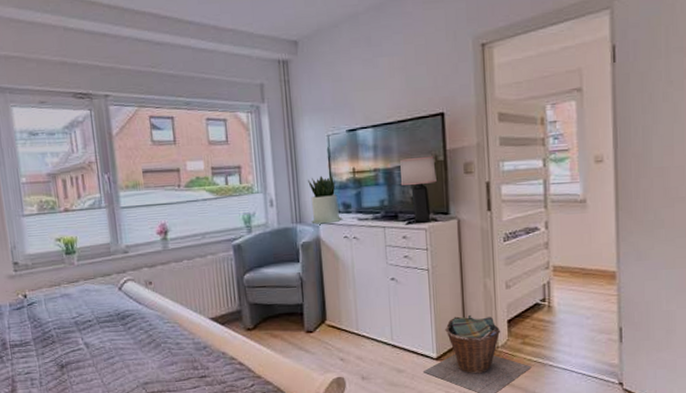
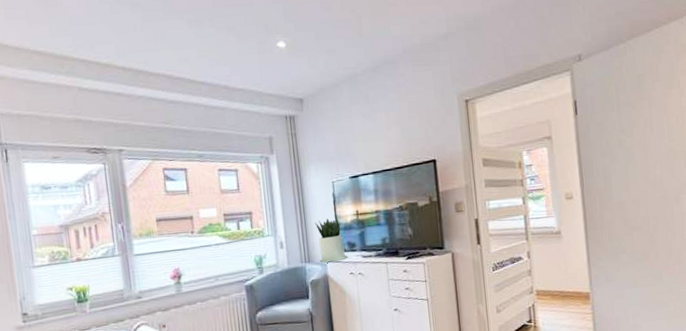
table lamp: present [399,156,438,224] -> none [398,197,433,259]

